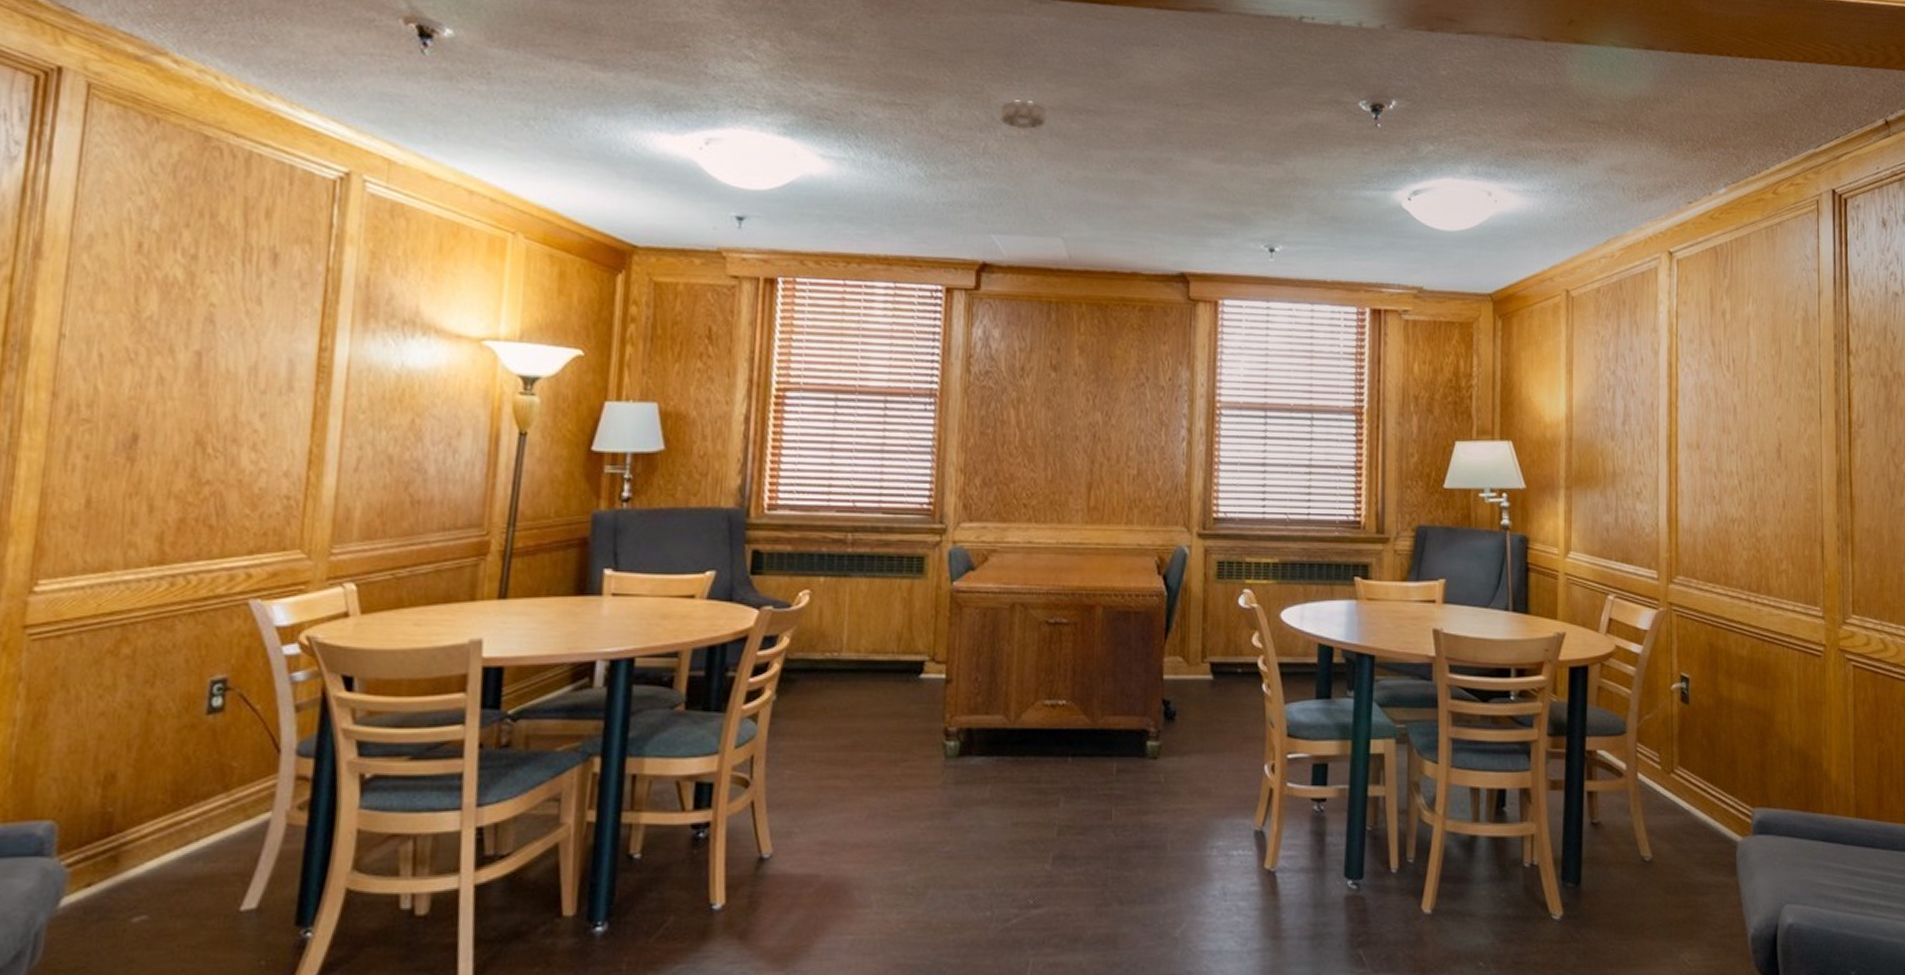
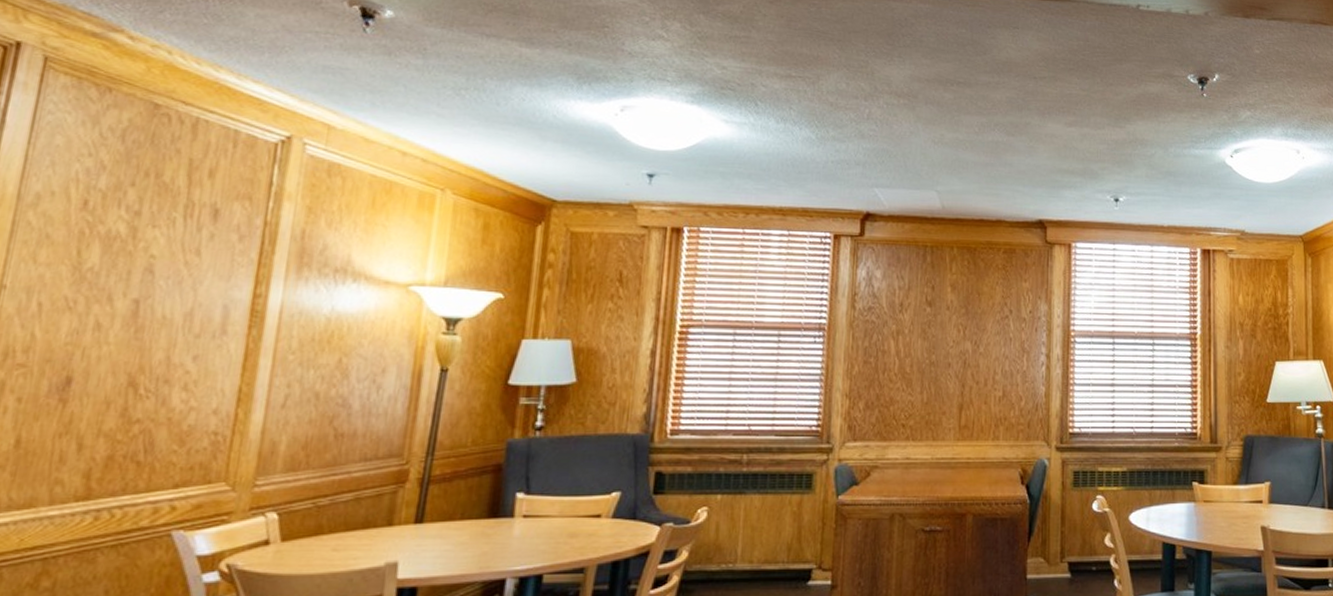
smoke detector: present [1000,100,1047,129] -> none [882,73,923,98]

